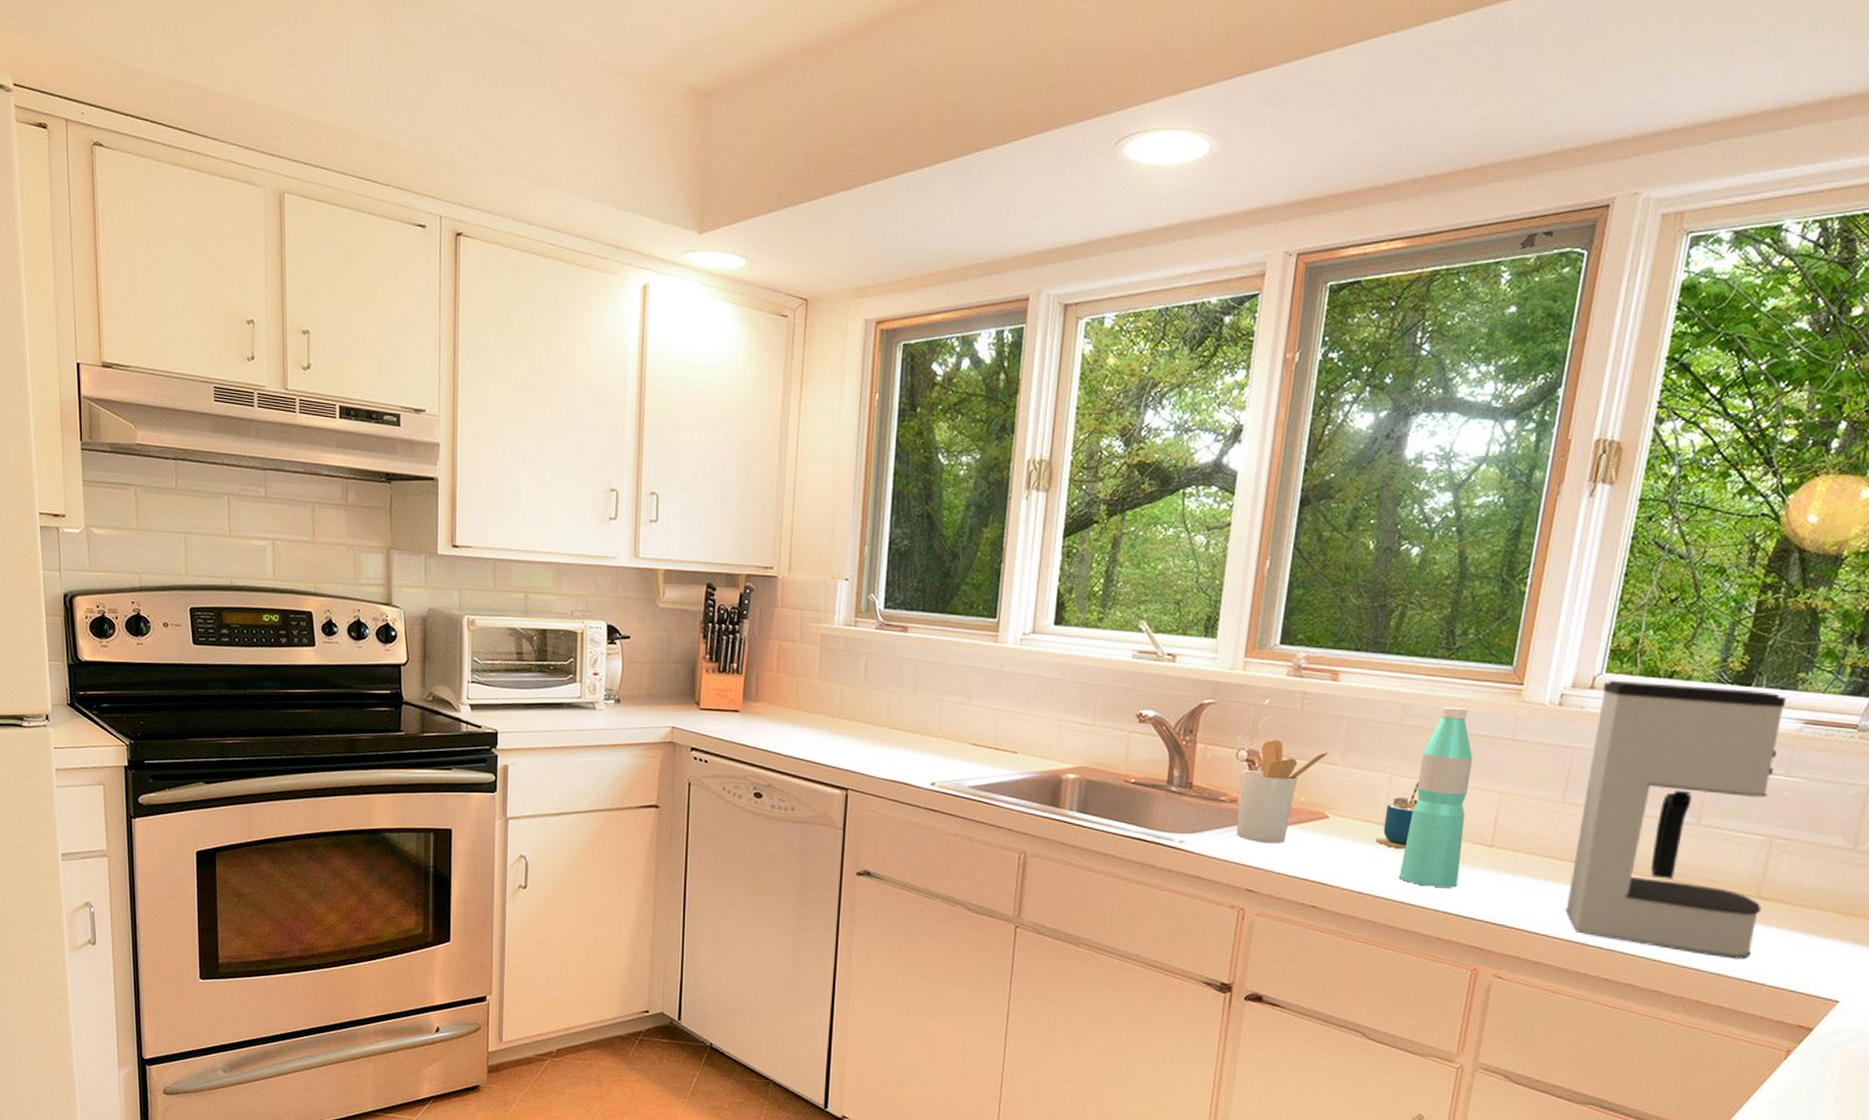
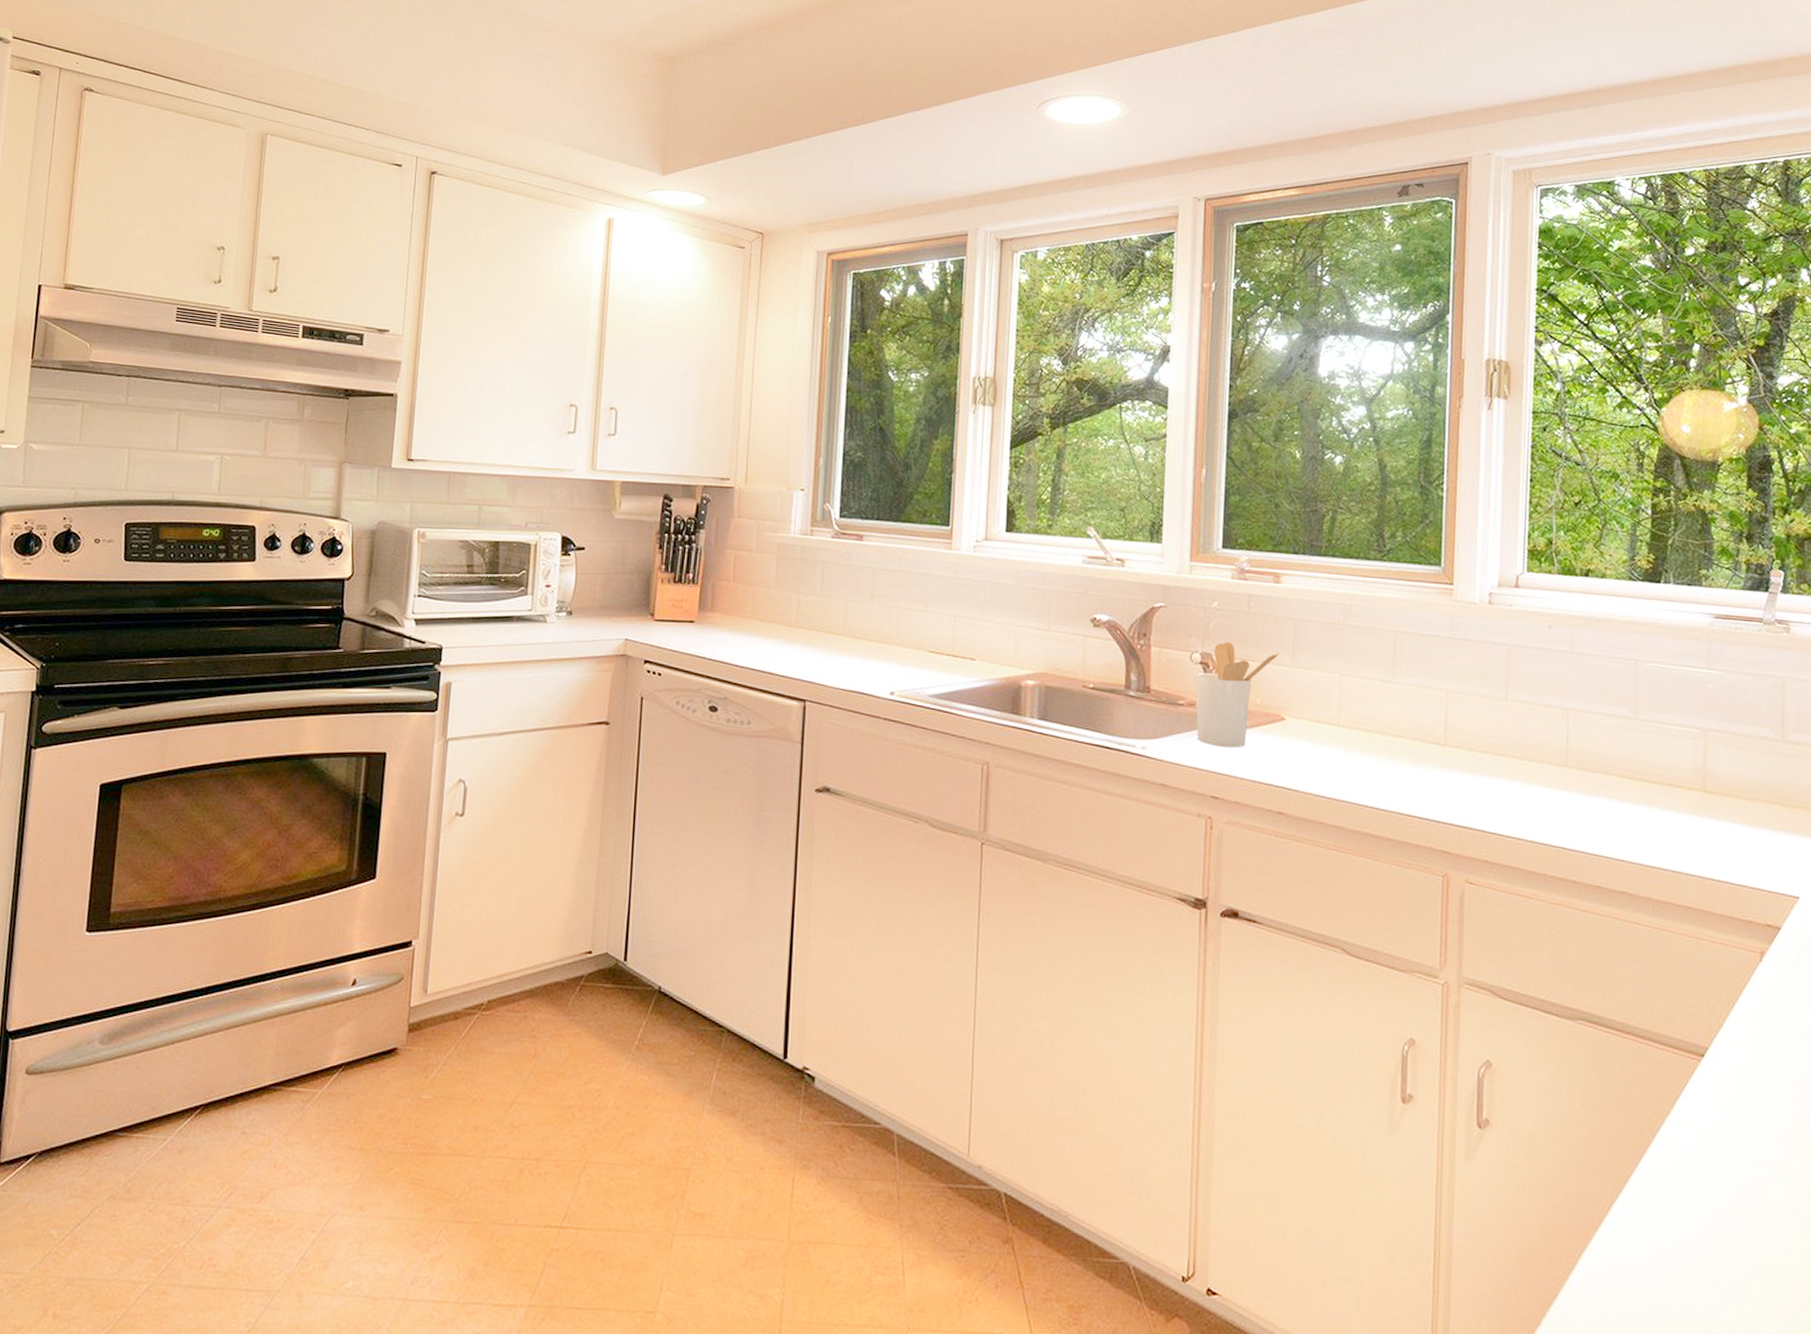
cup: present [1375,780,1419,849] -> none [1333,680,1370,751]
water bottle: present [1400,706,1473,888] -> none [1360,606,1418,789]
coffee maker: present [1565,680,1787,960] -> none [1525,579,1709,856]

